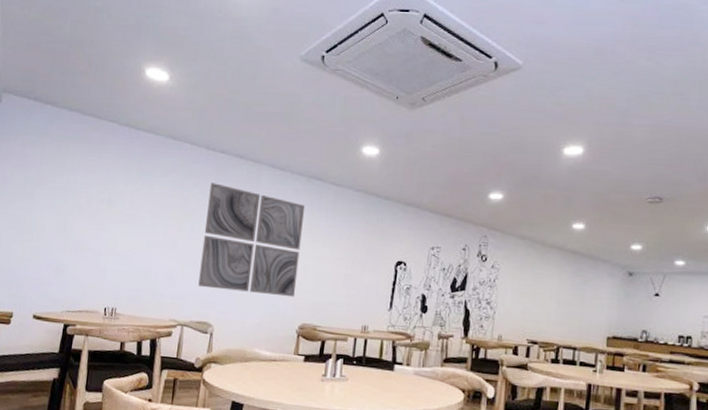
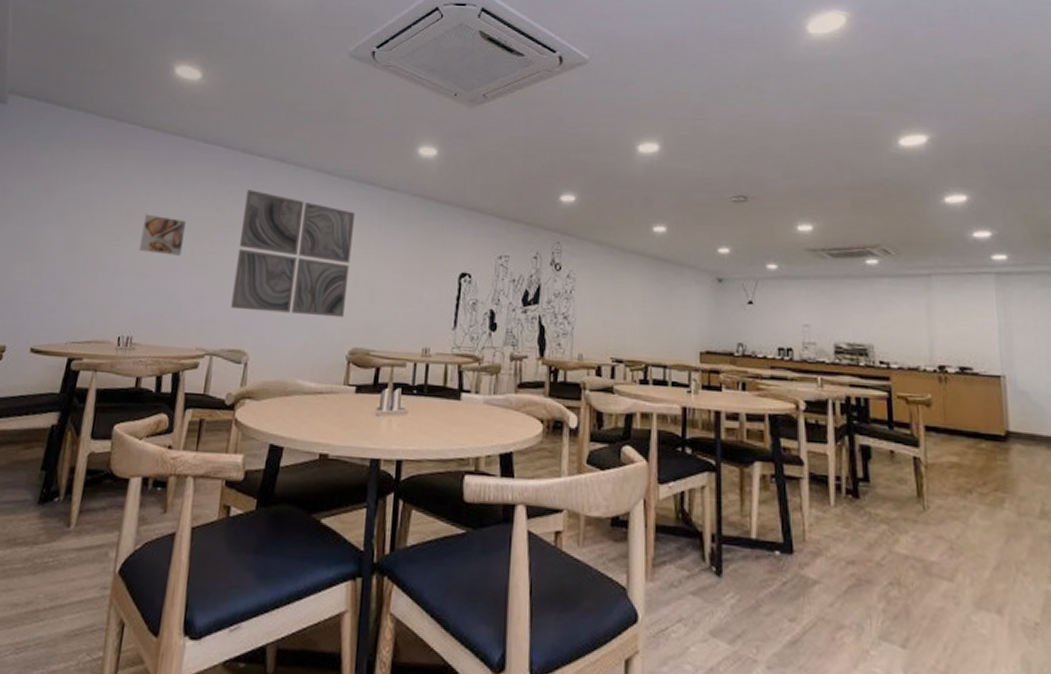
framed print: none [119,202,158,240] -> present [139,214,186,256]

